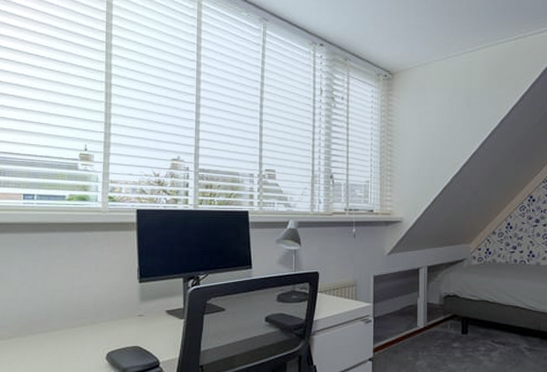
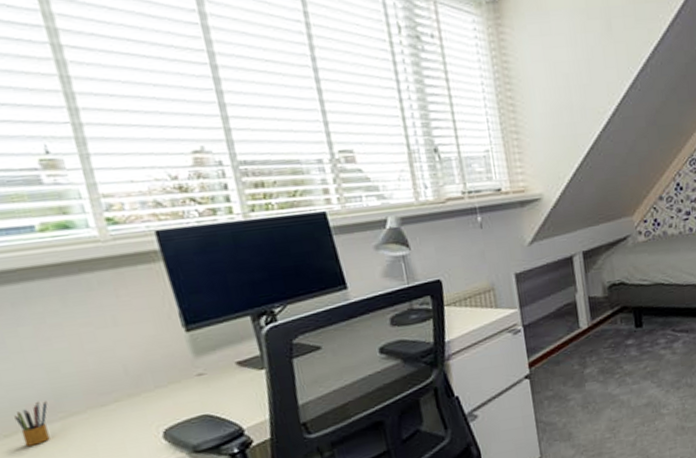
pencil box: none [18,316,41,348] -> present [14,401,50,447]

